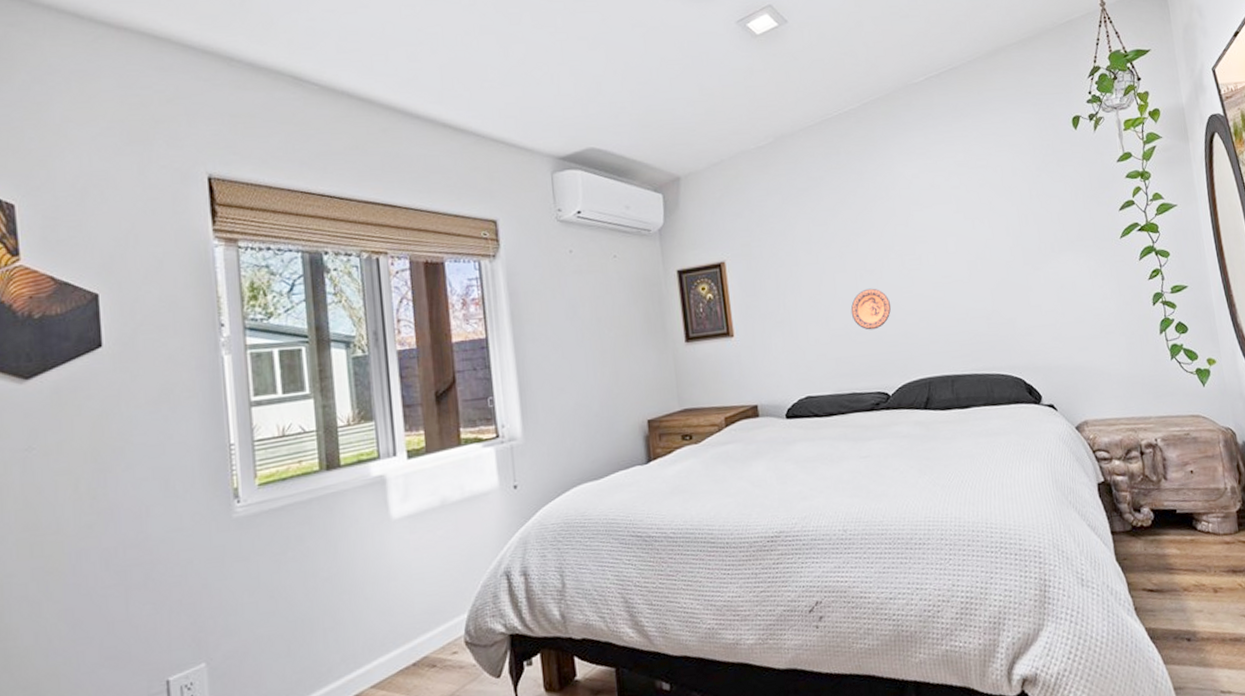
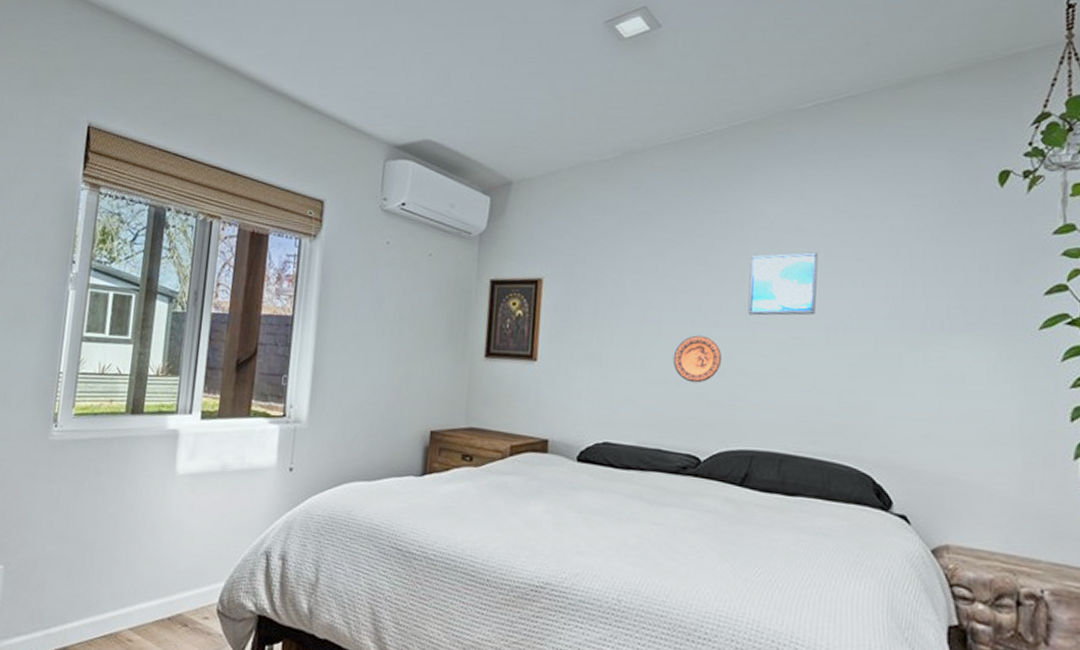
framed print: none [898,203,957,264] -> present [747,252,818,316]

